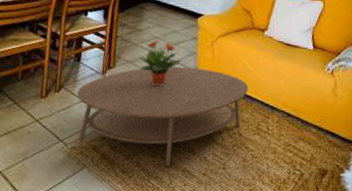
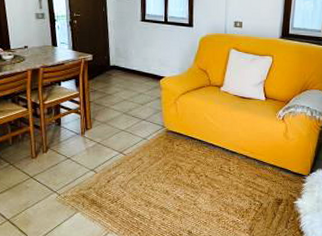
coffee table: present [77,66,249,168] -> none [62,123,210,207]
potted plant: present [139,40,181,87] -> none [112,102,149,142]

